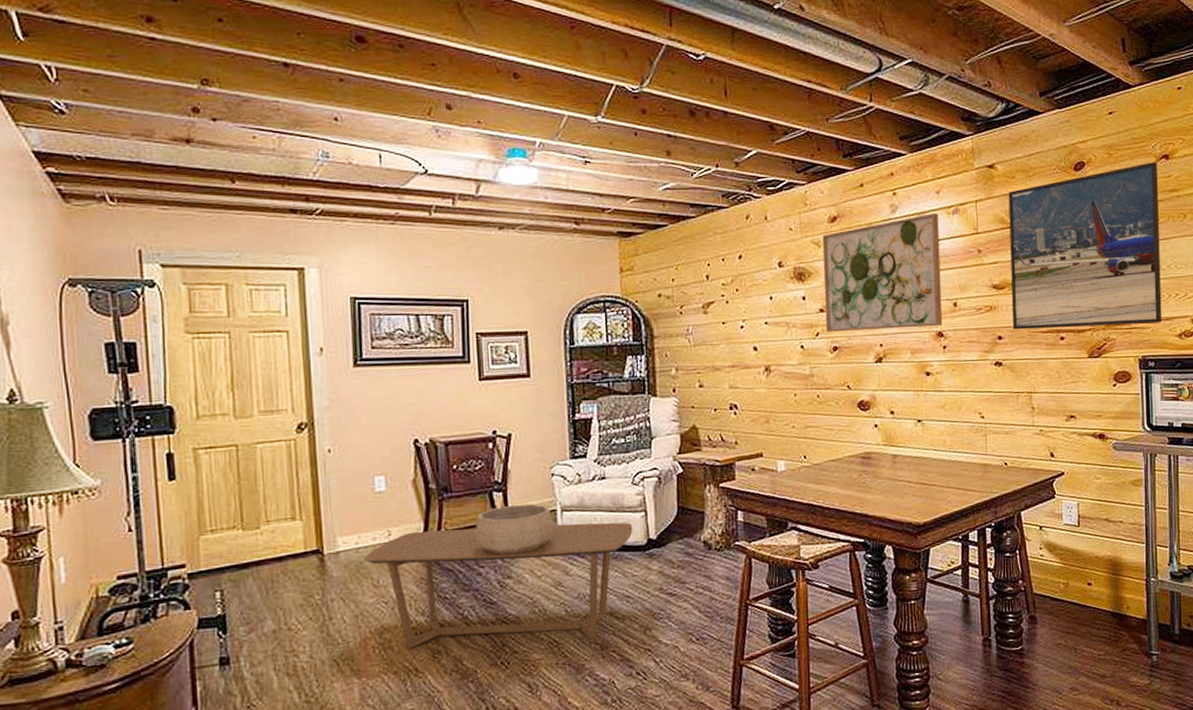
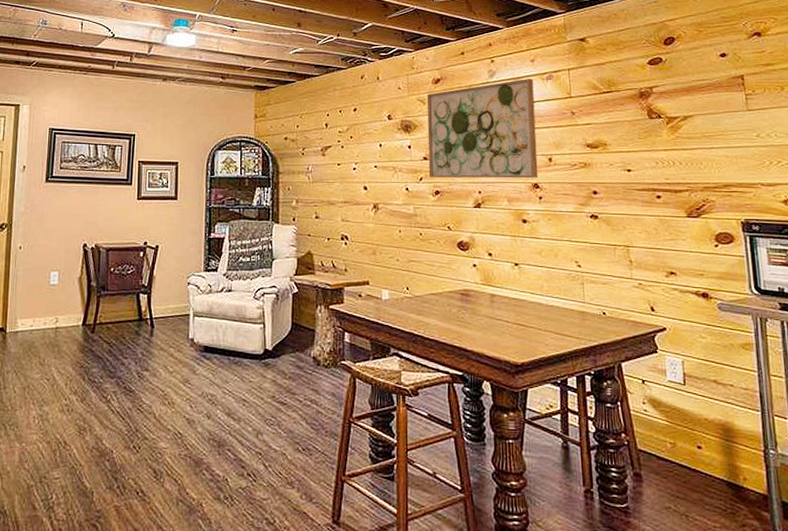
coffee table: present [363,522,633,648] -> none [35,321,252,436]
decorative bowl: present [475,504,554,555] -> none [123,306,187,349]
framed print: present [1008,162,1162,330] -> none [600,39,765,188]

